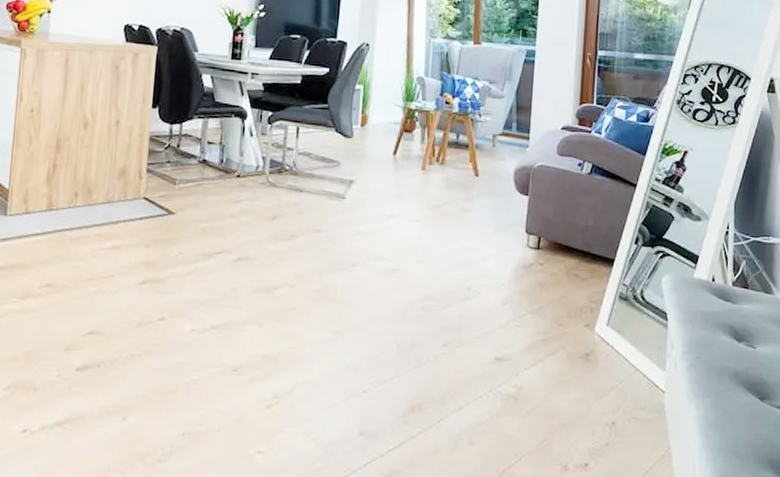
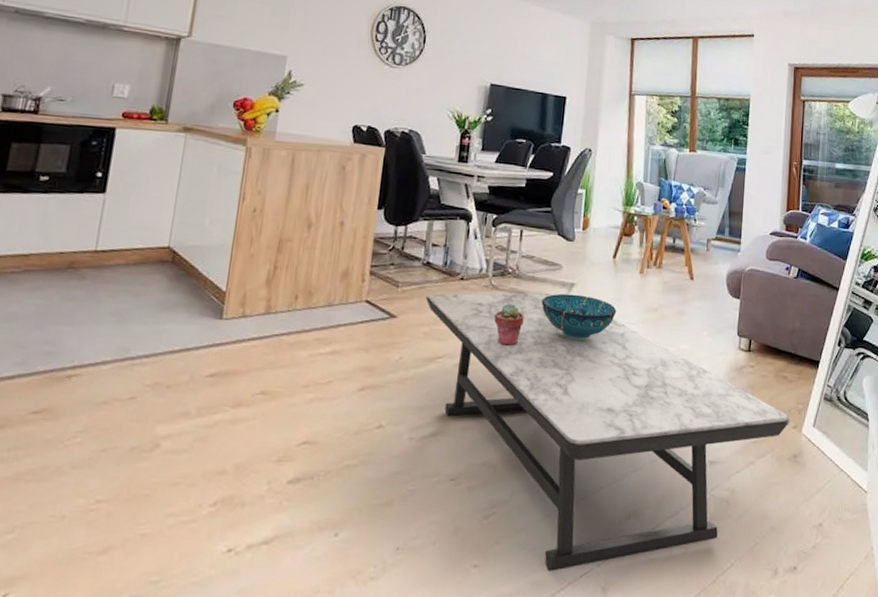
coffee table: none [202,189,583,460] -> present [425,292,791,571]
potted succulent: none [272,200,303,242] -> present [494,303,524,346]
decorative bowl: none [319,190,398,237] -> present [541,293,617,340]

